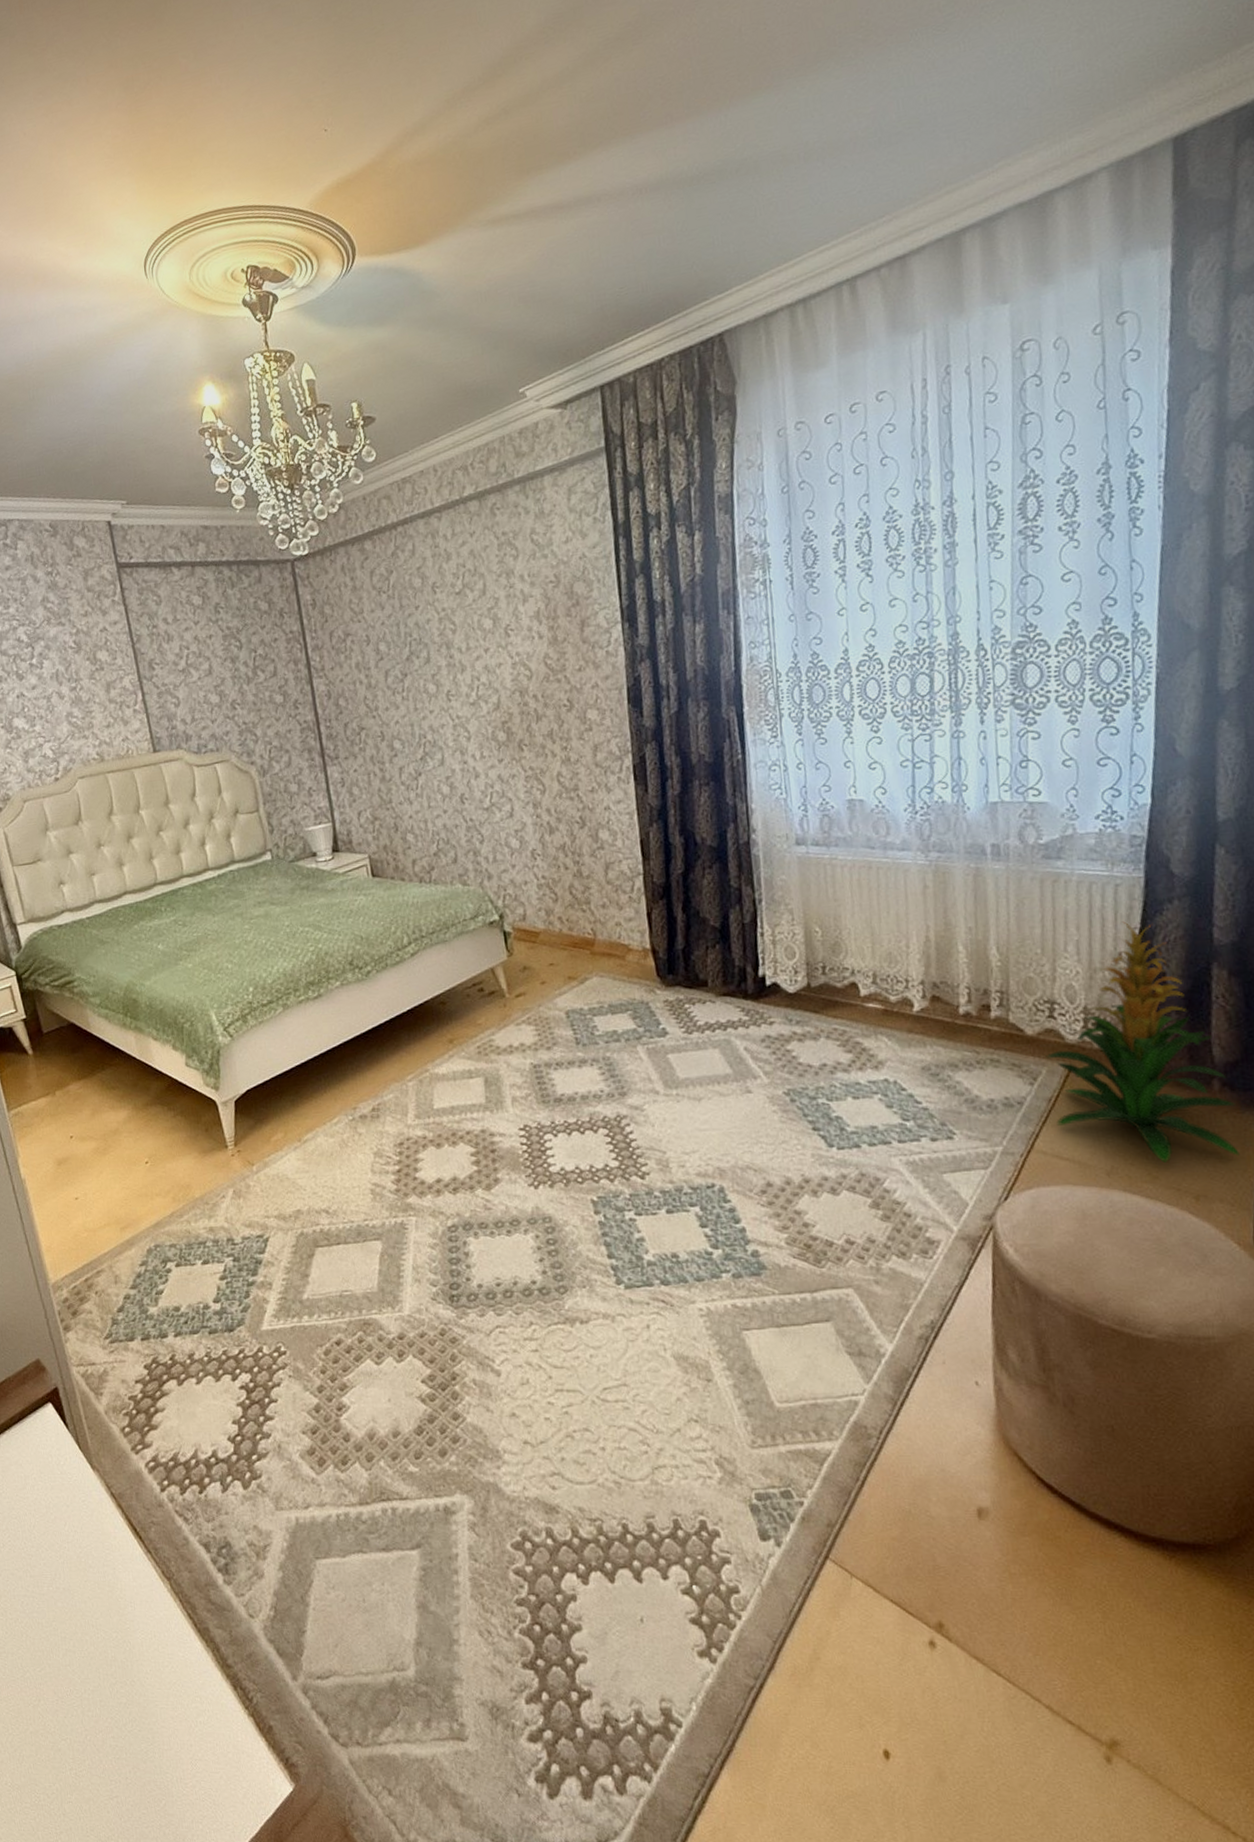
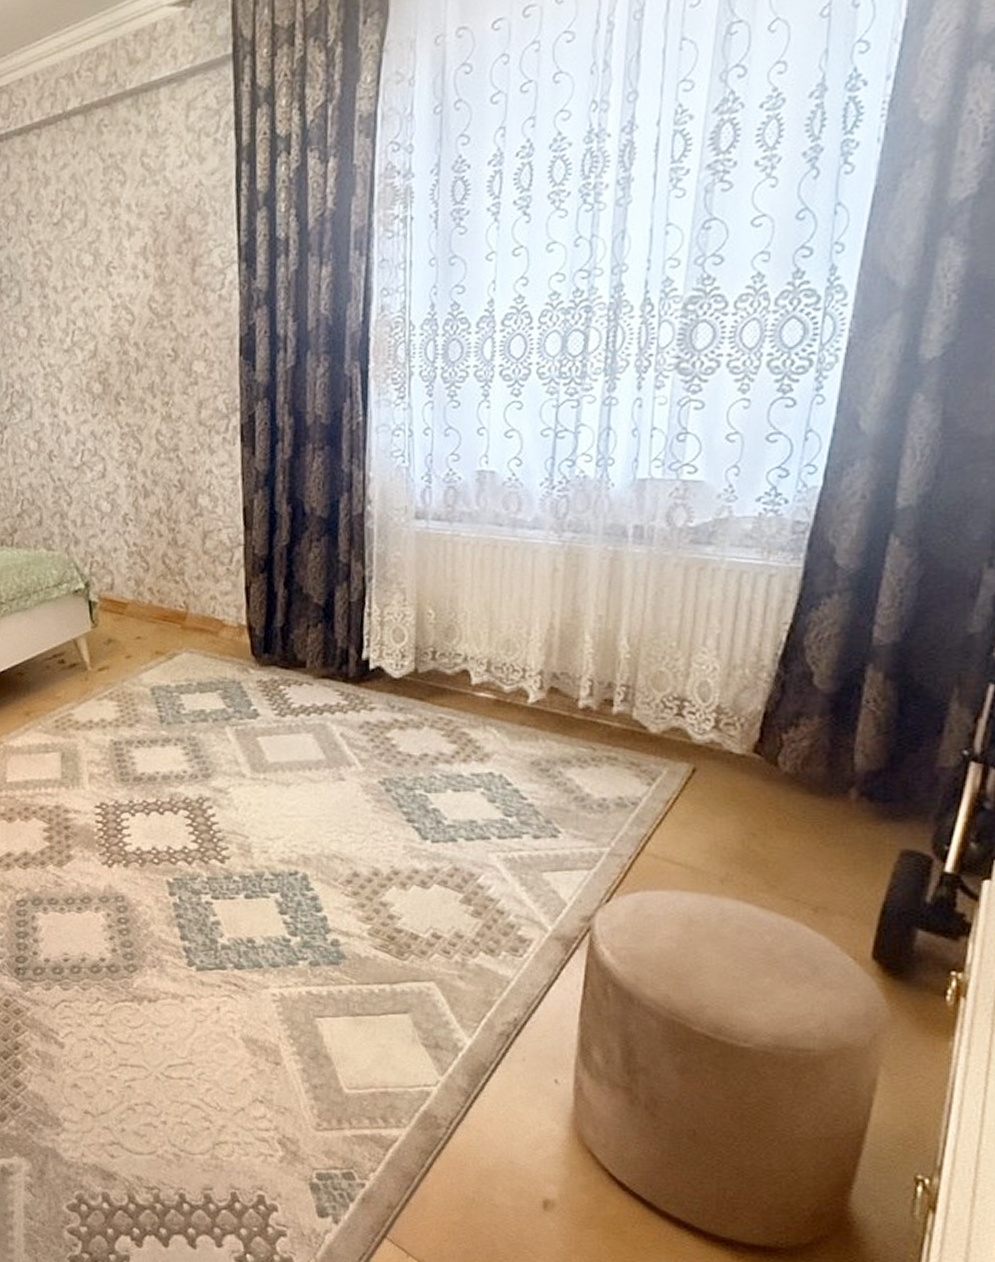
indoor plant: present [1046,921,1240,1163] -> none [668,615,872,872]

